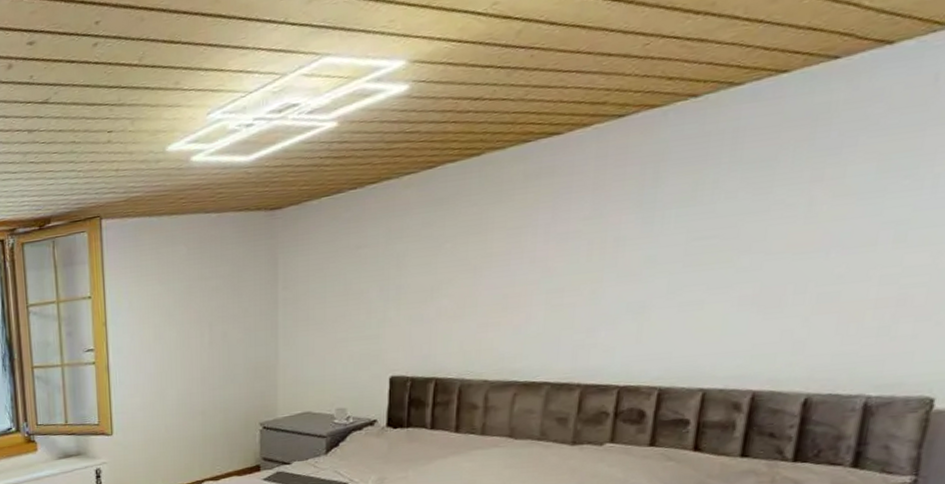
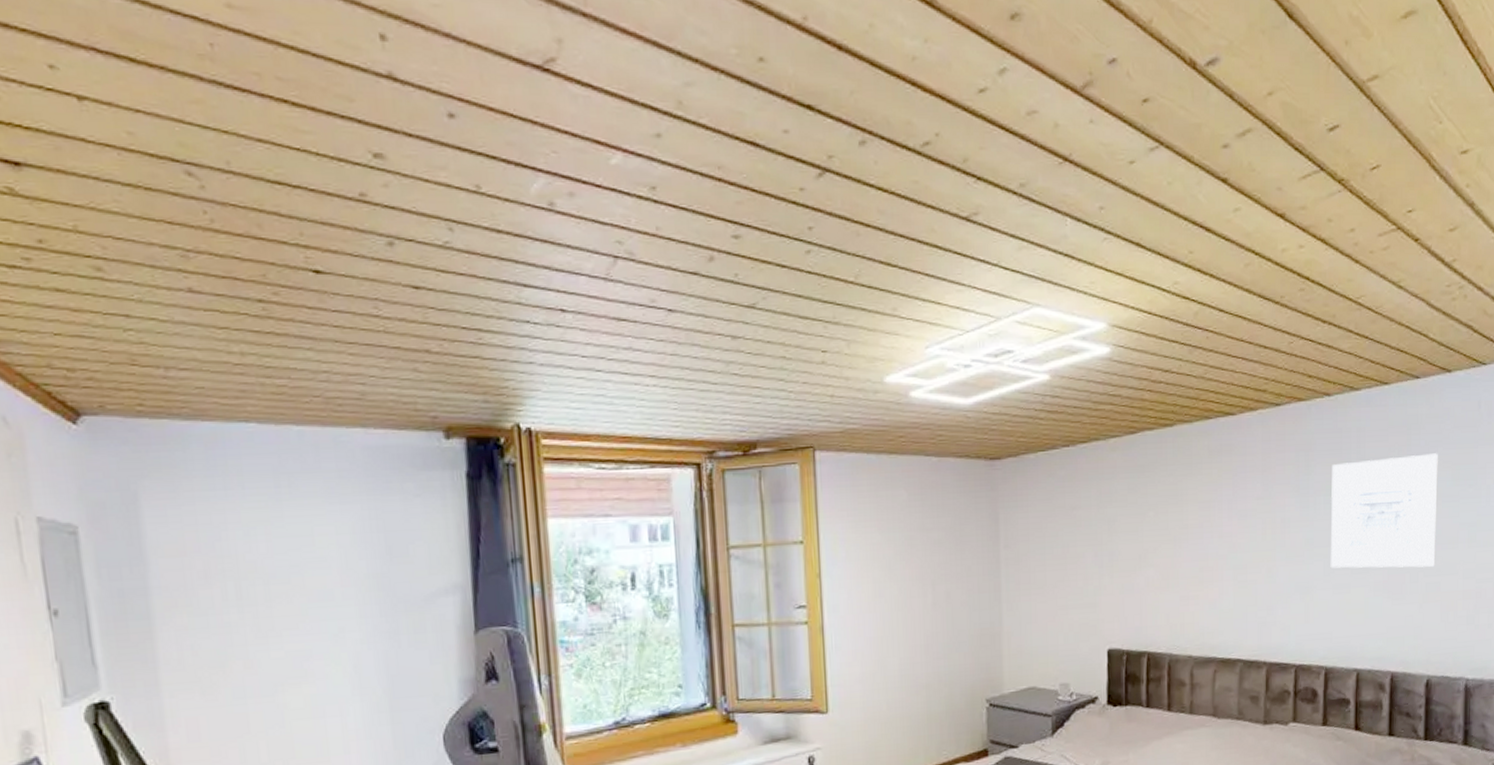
wall art: none [677,143,858,285] -> present [1330,453,1438,568]

